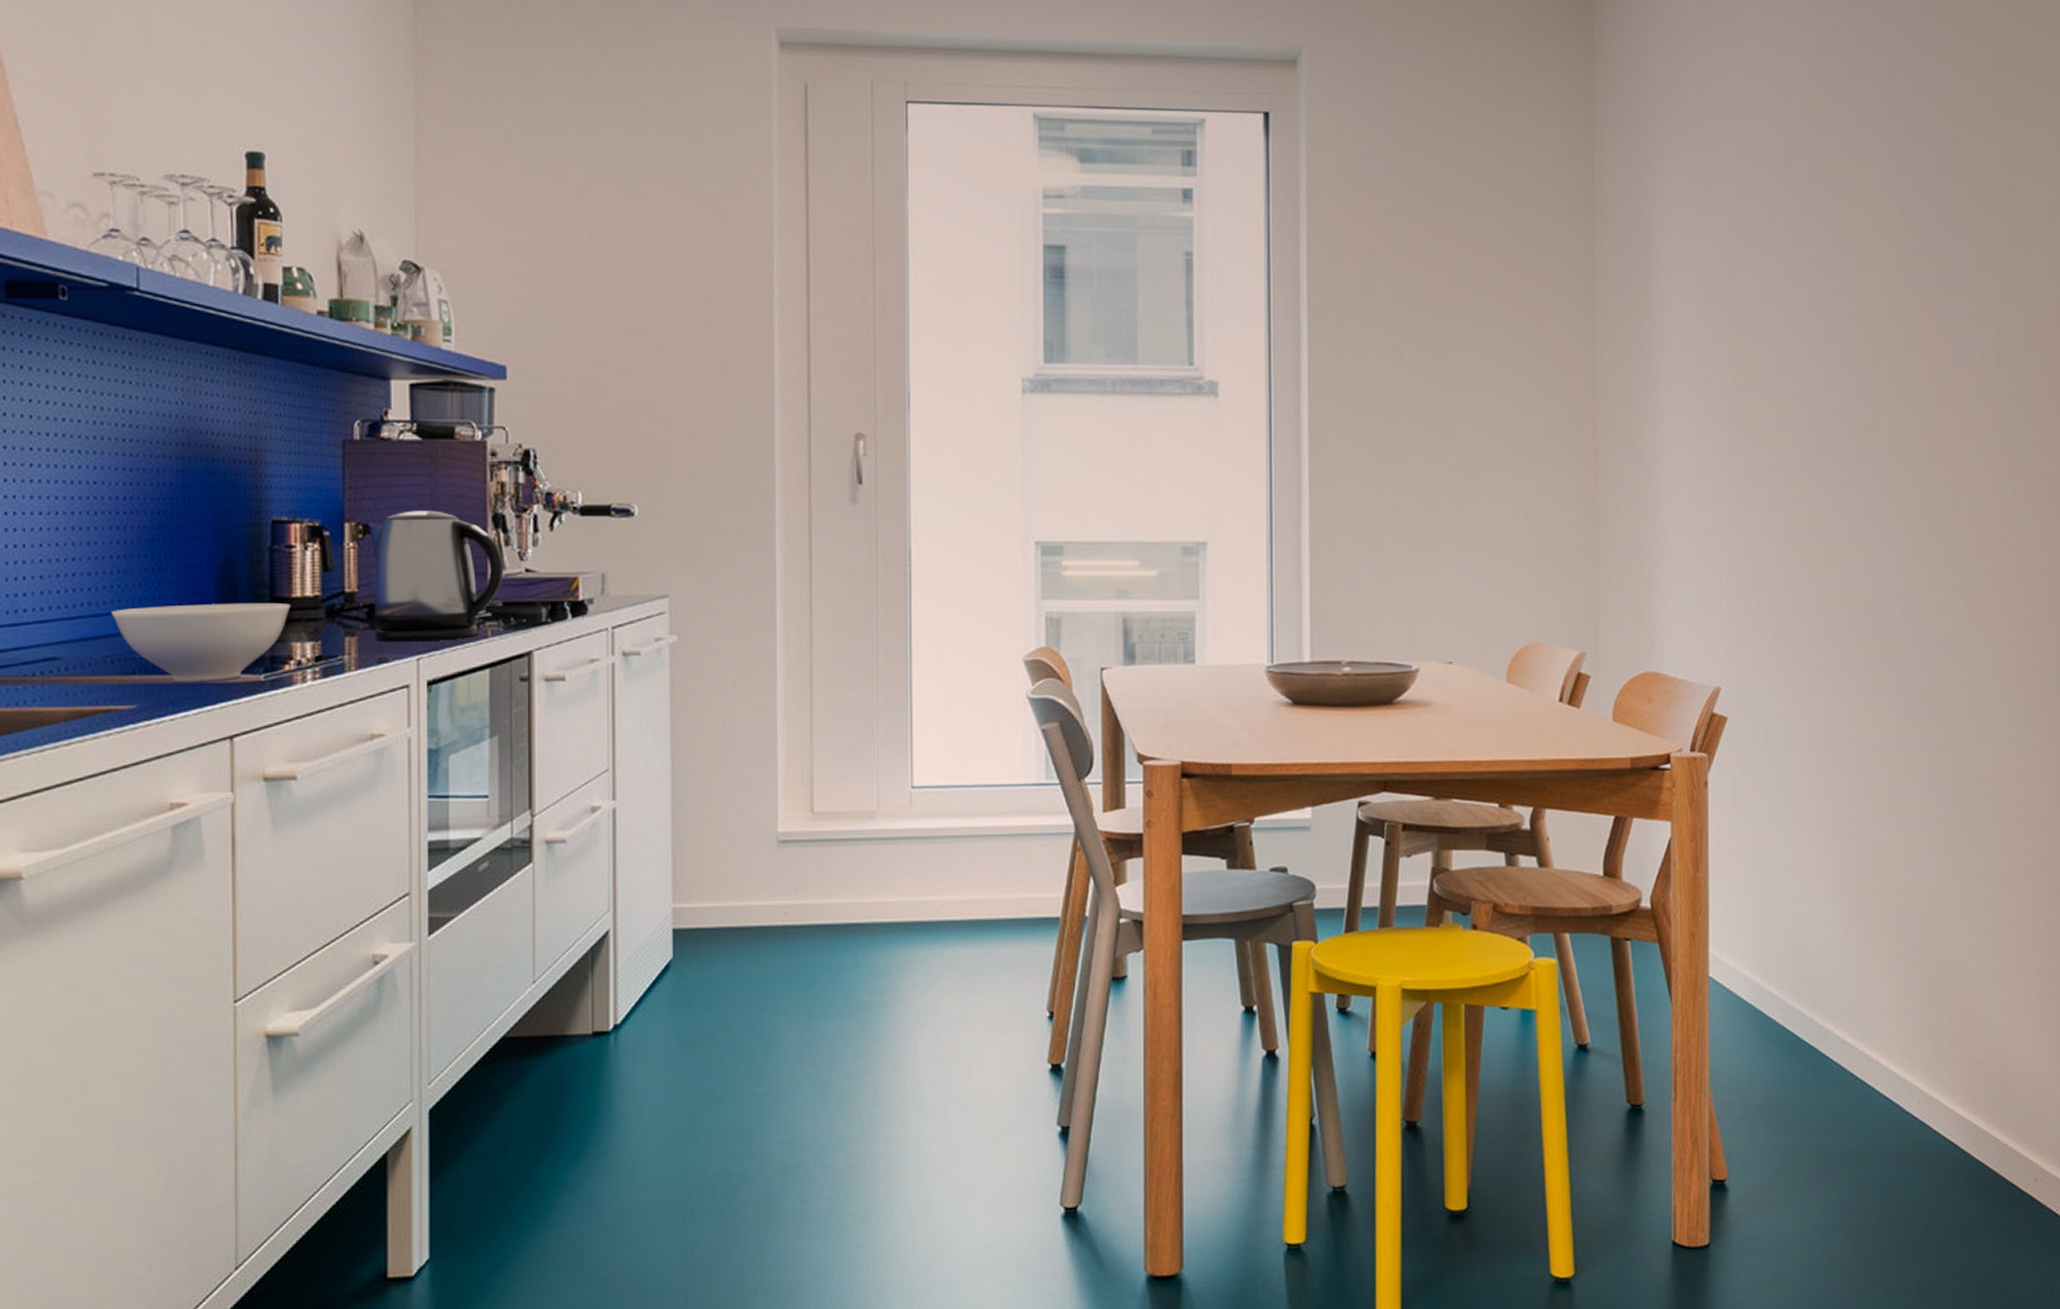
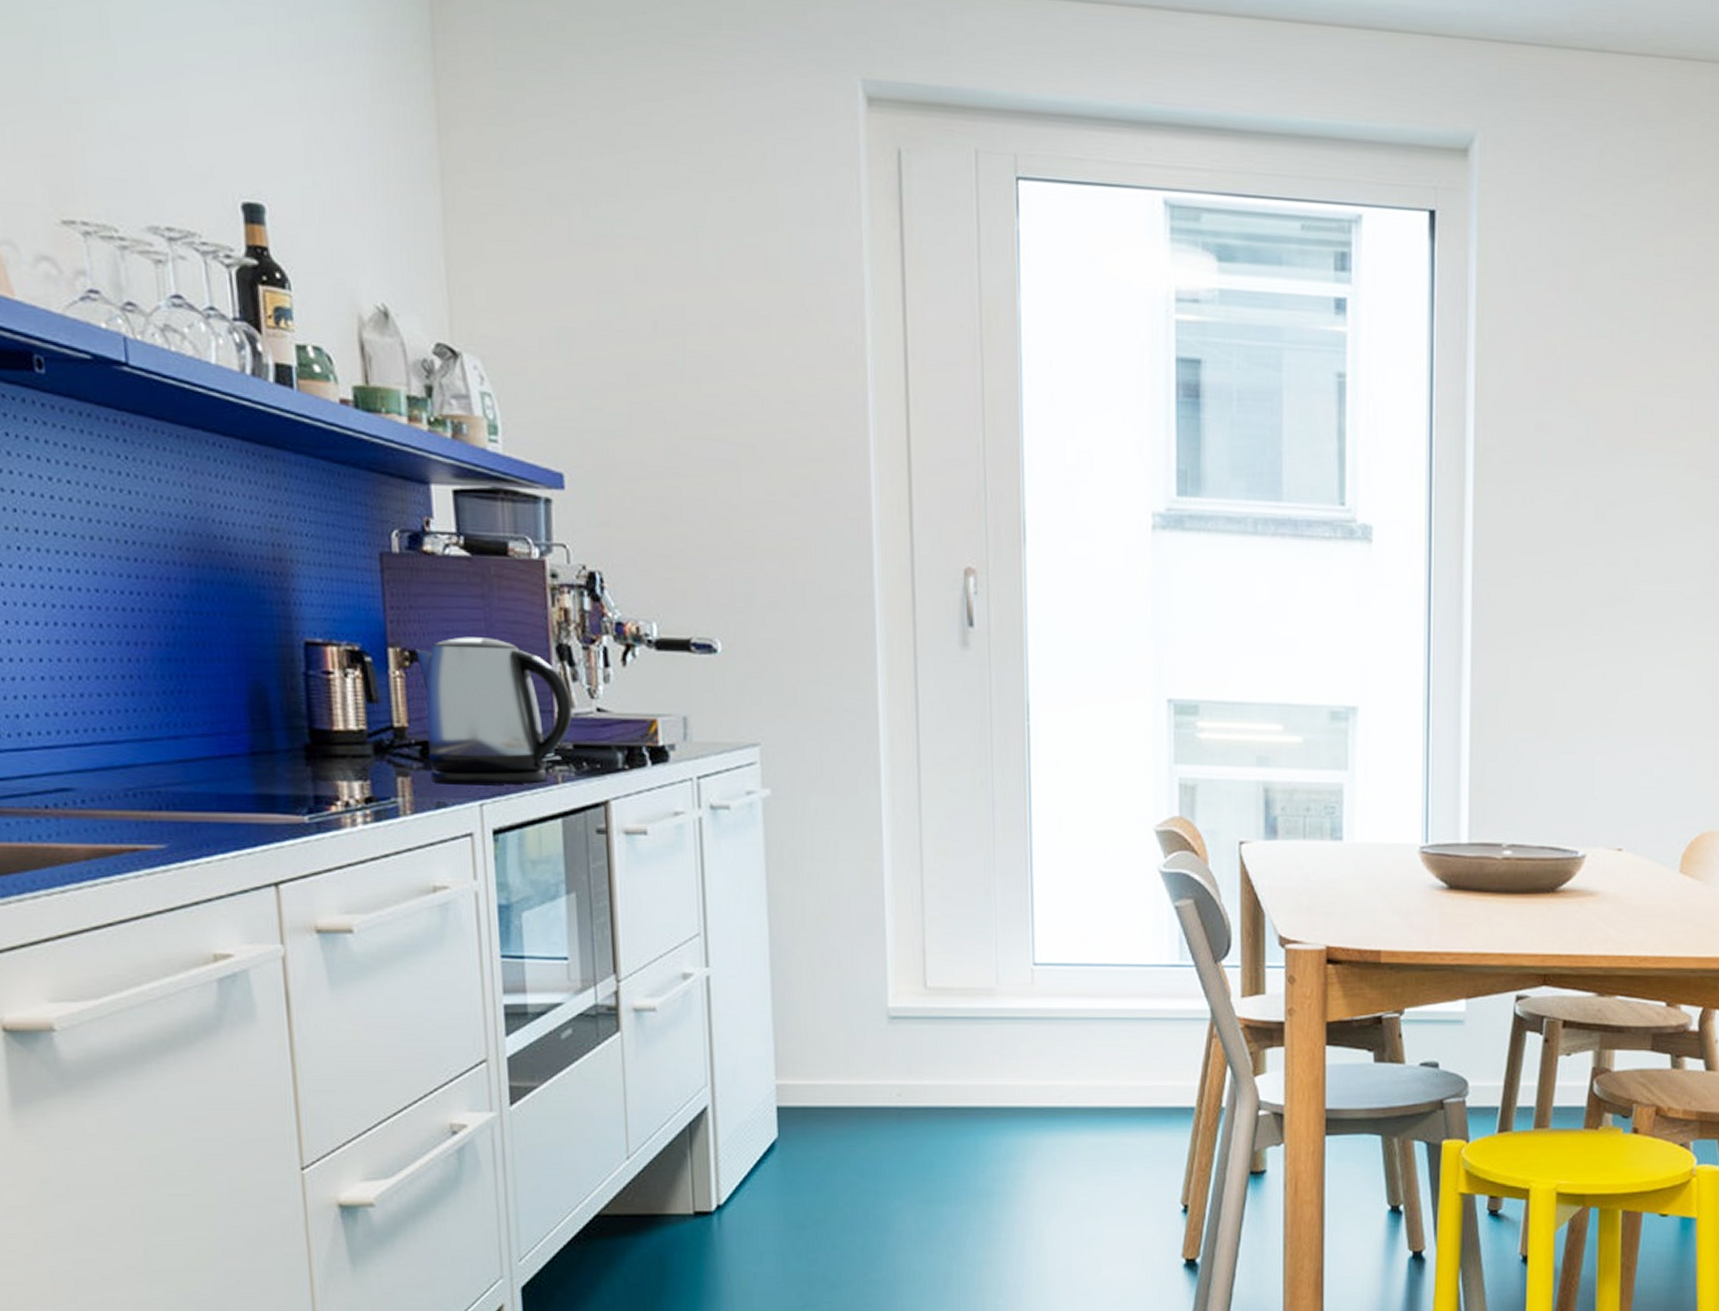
bowl: present [111,602,291,683] -> none [128,734,333,822]

